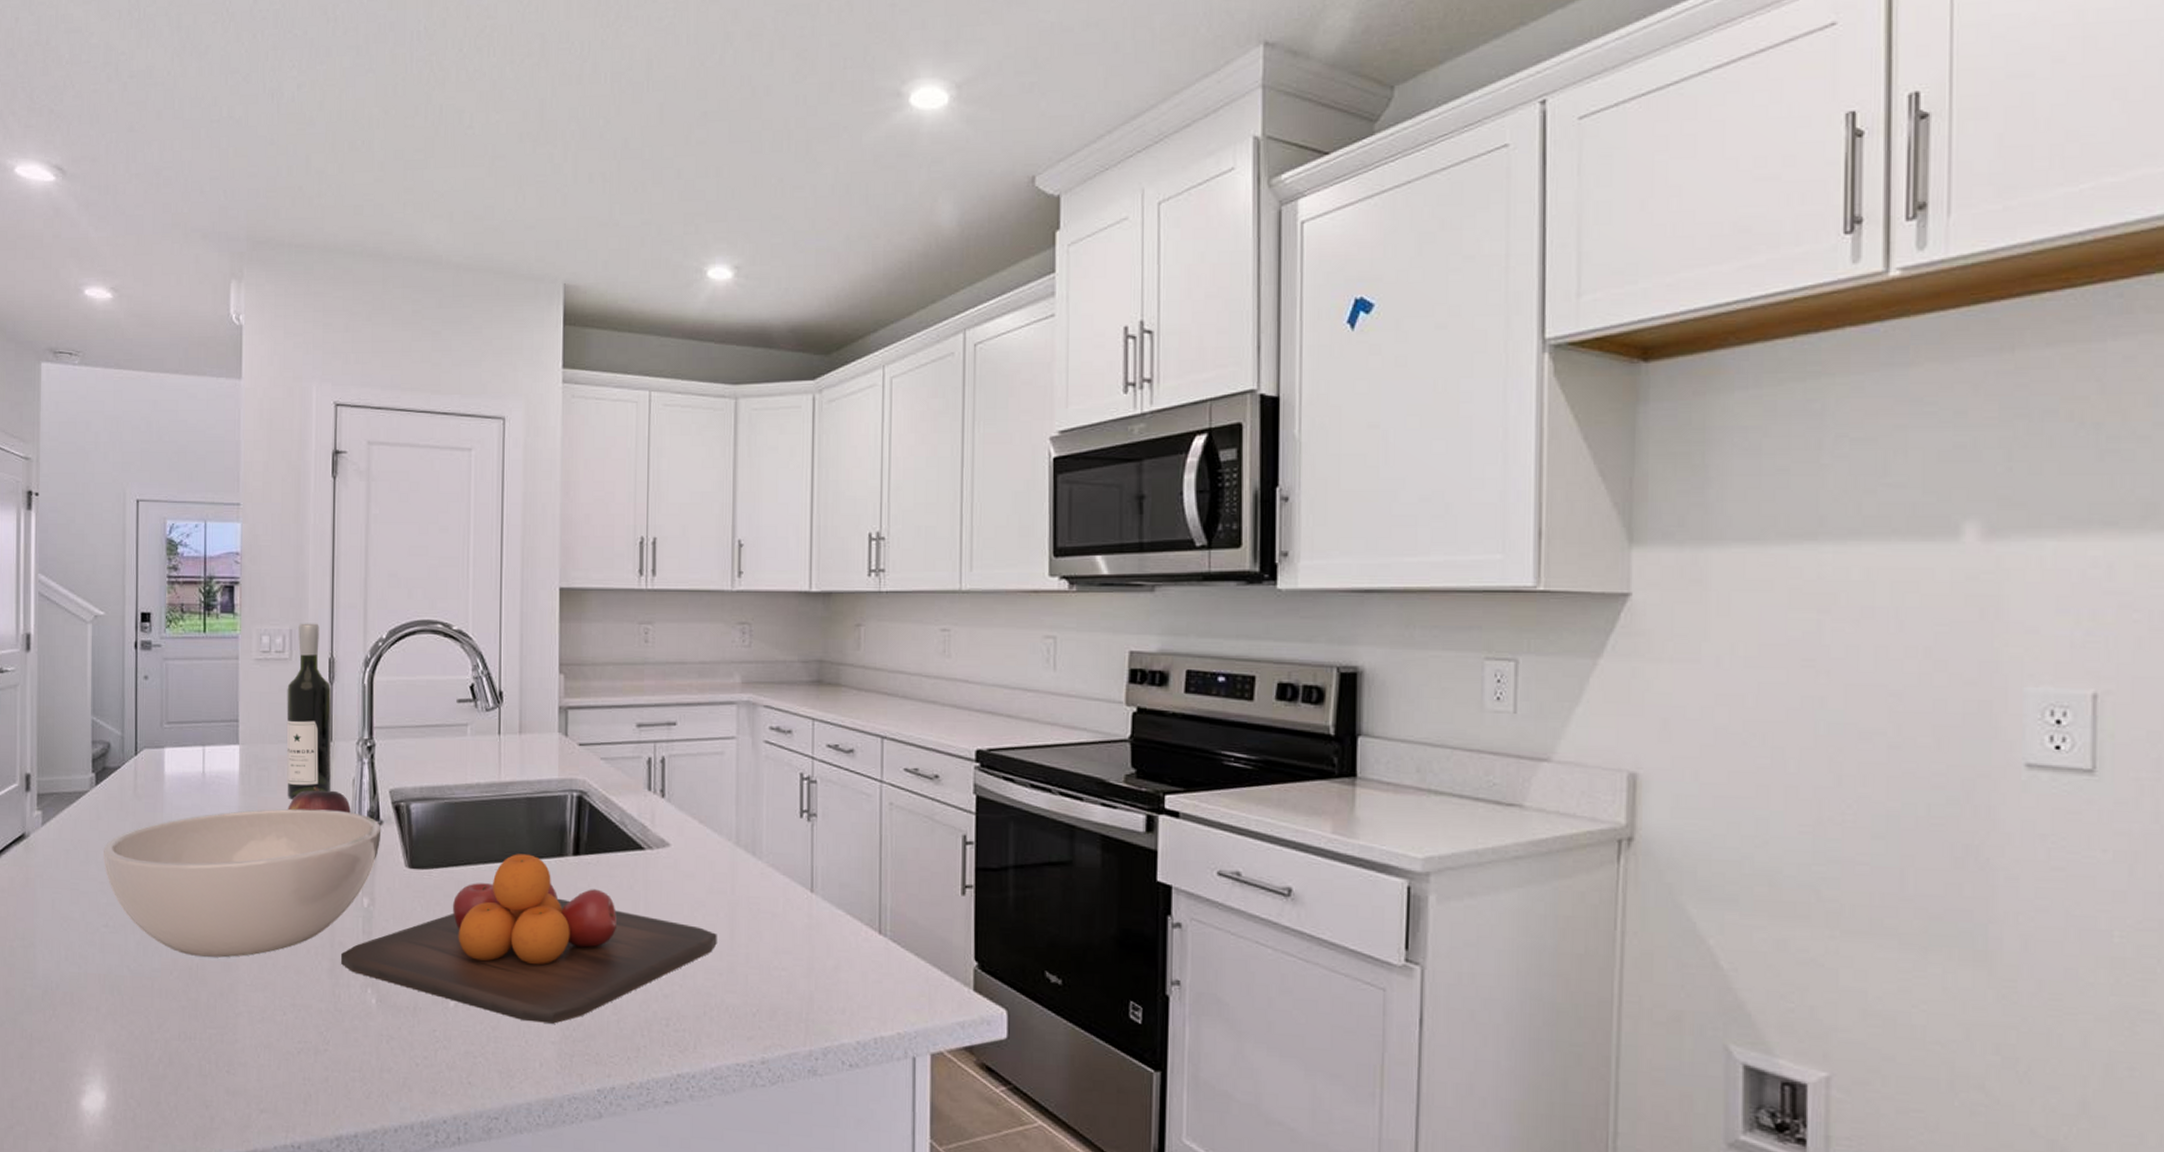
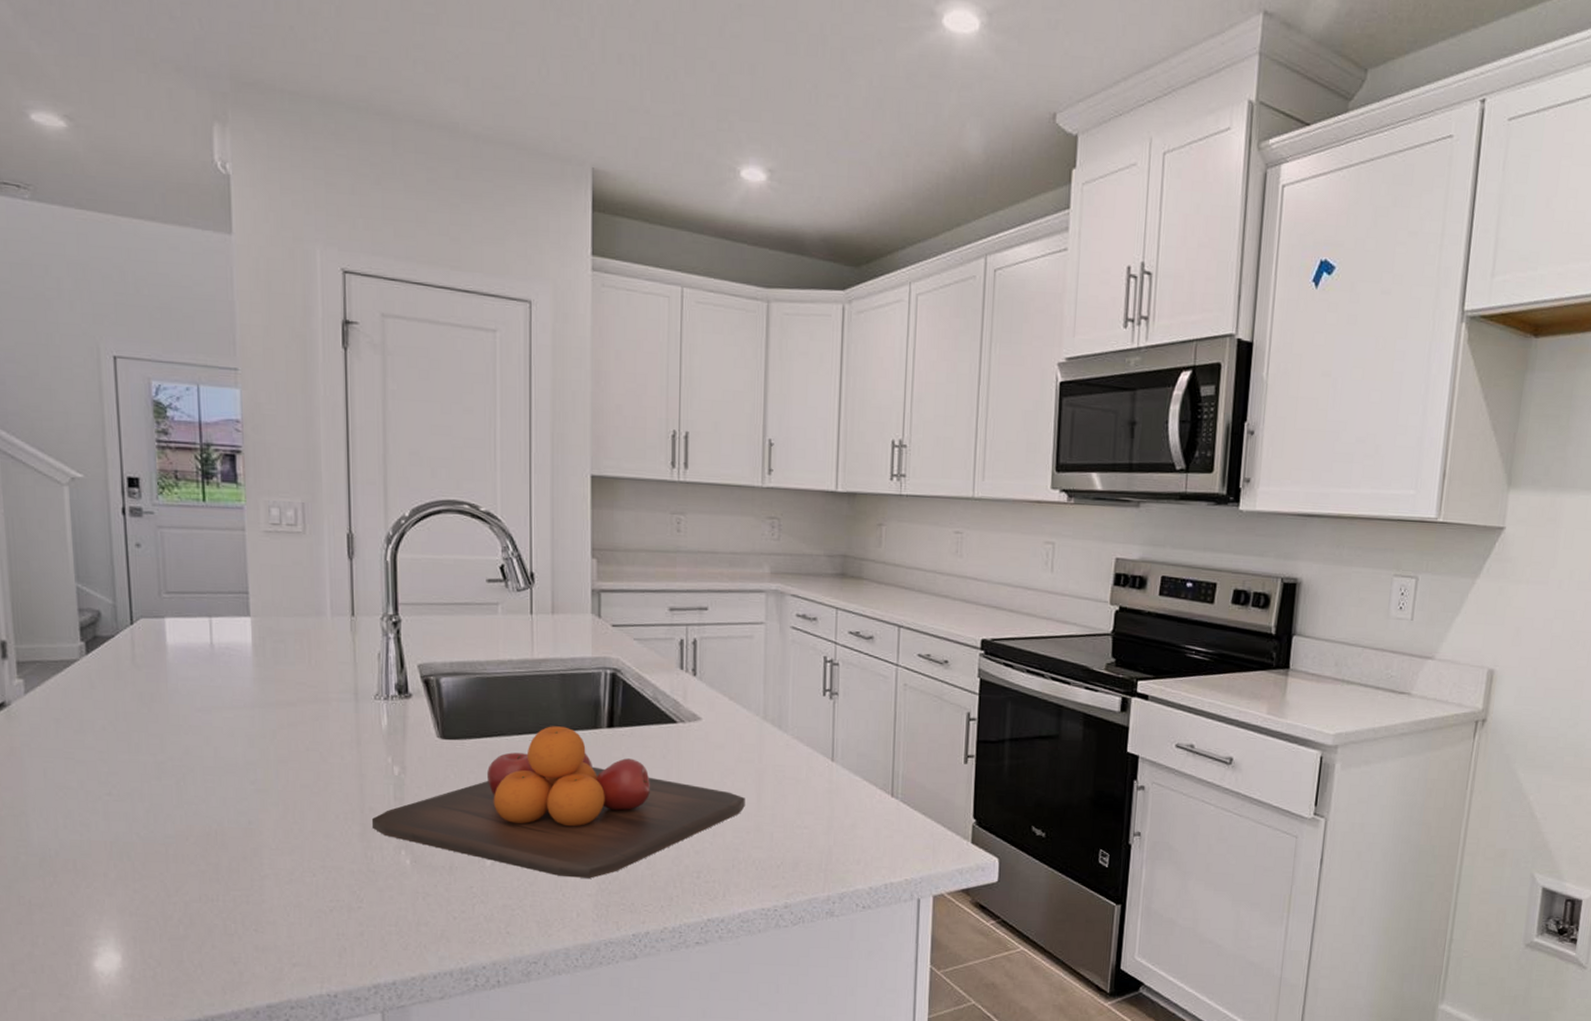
bowl: present [103,808,382,958] -> none [99,680,411,824]
bottle: present [286,623,332,799] -> none [301,496,356,672]
fruit: present [288,785,351,814] -> none [308,659,377,686]

